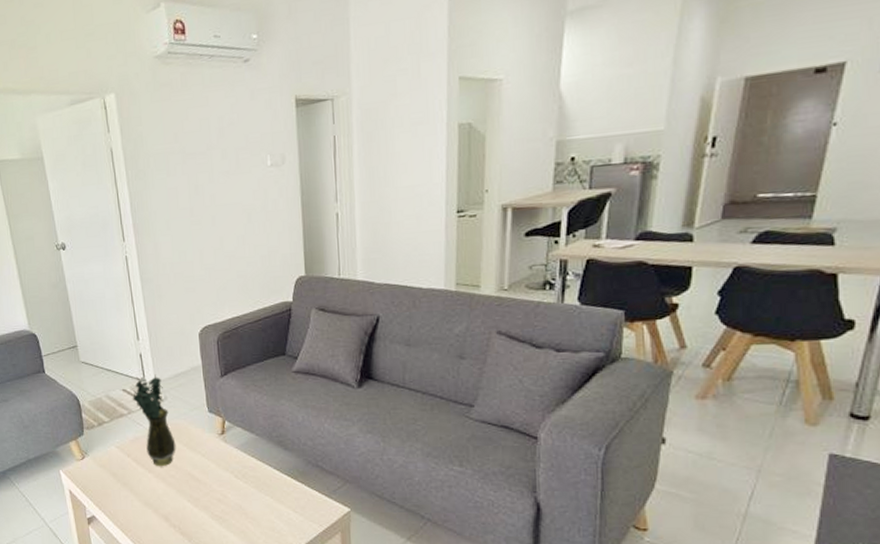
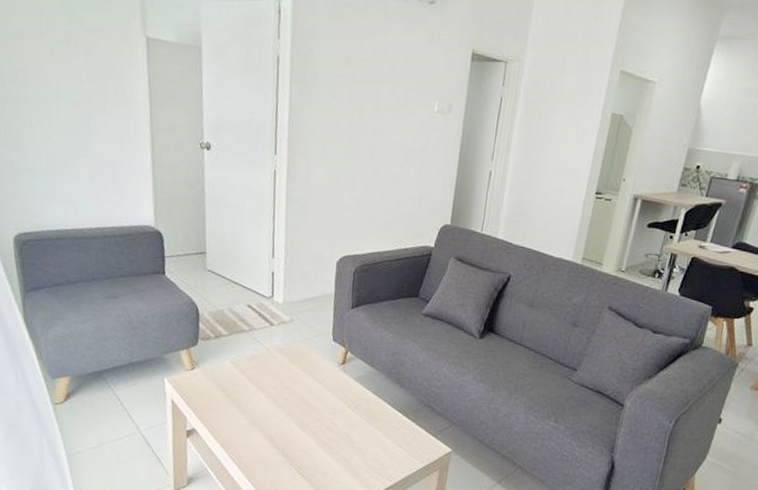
vase: present [133,374,176,466] -> none [257,294,295,388]

